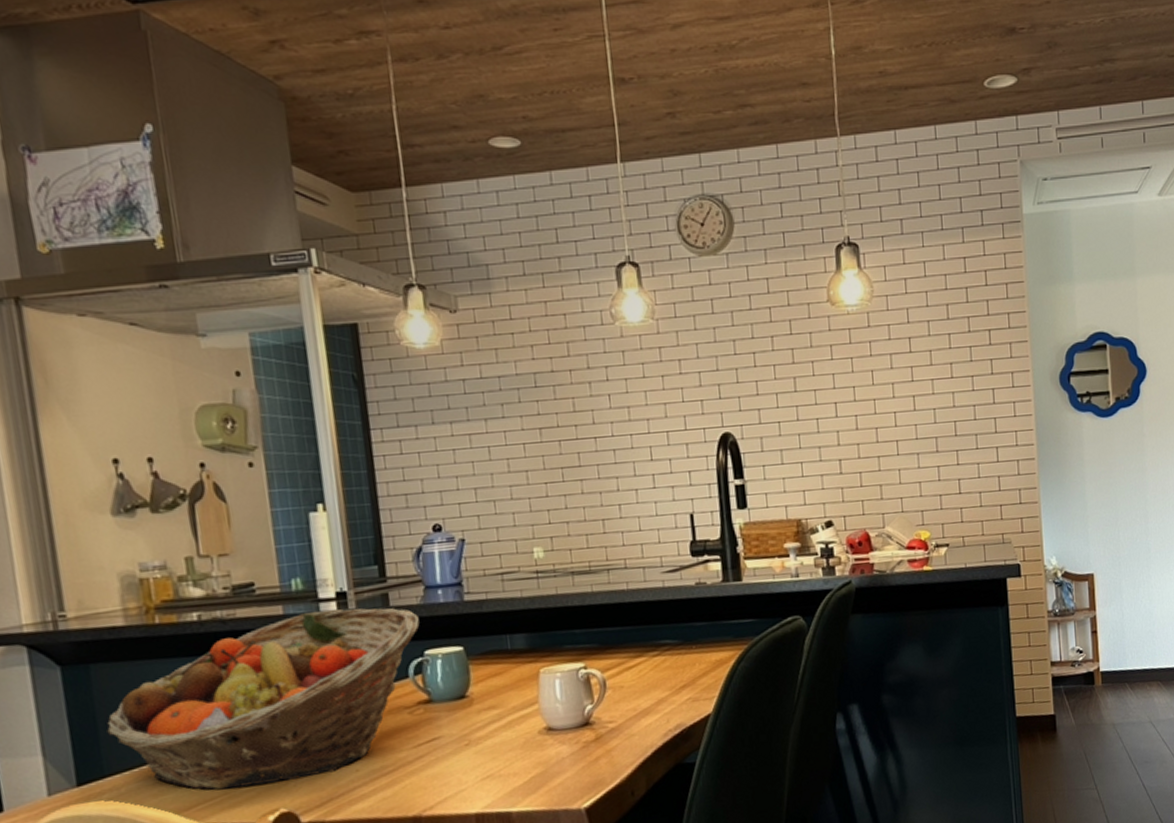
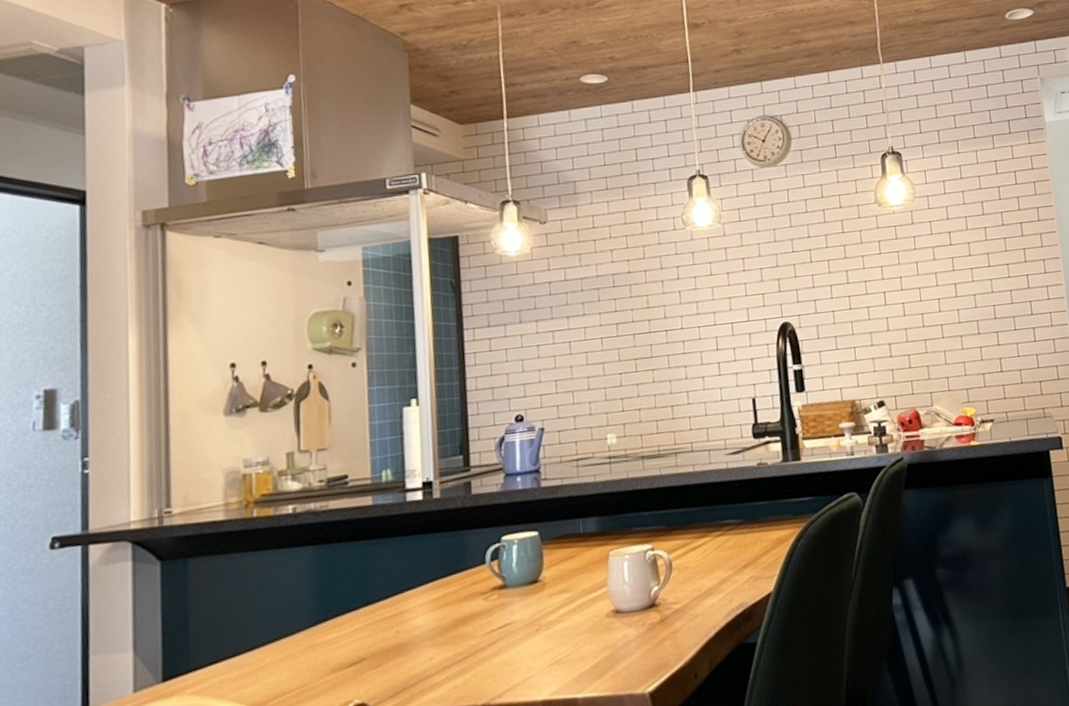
fruit basket: present [107,608,420,790] -> none [197,496,498,682]

